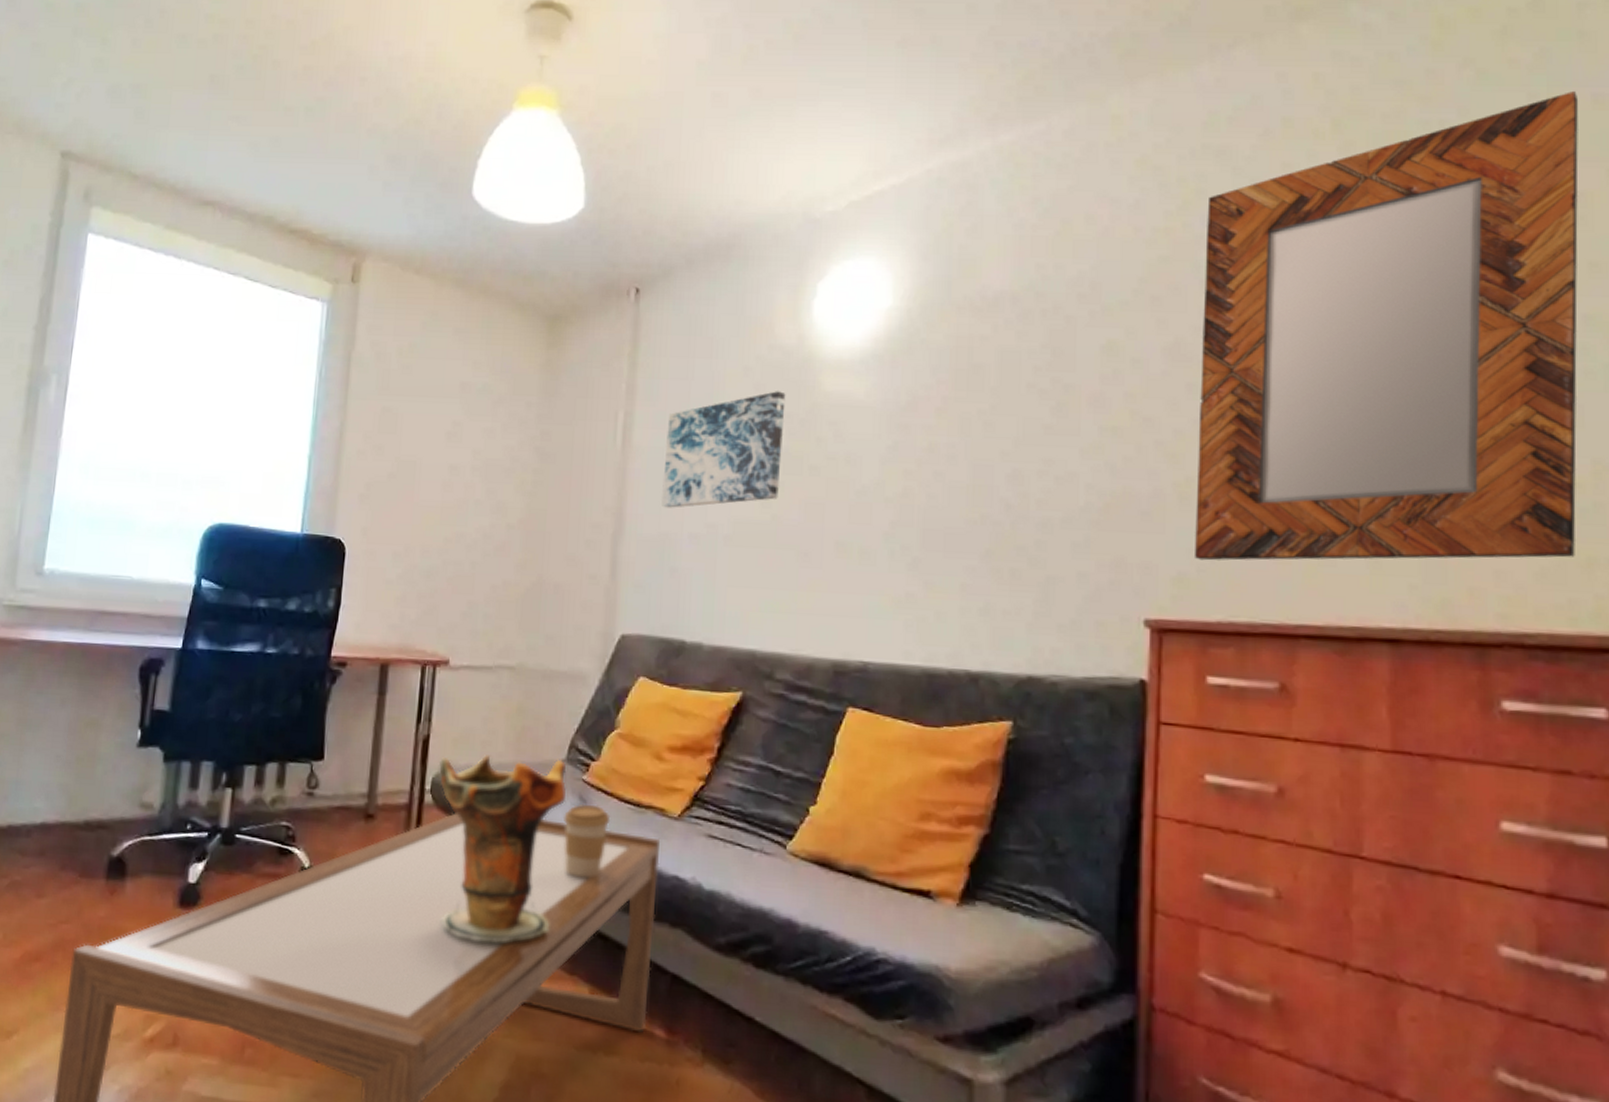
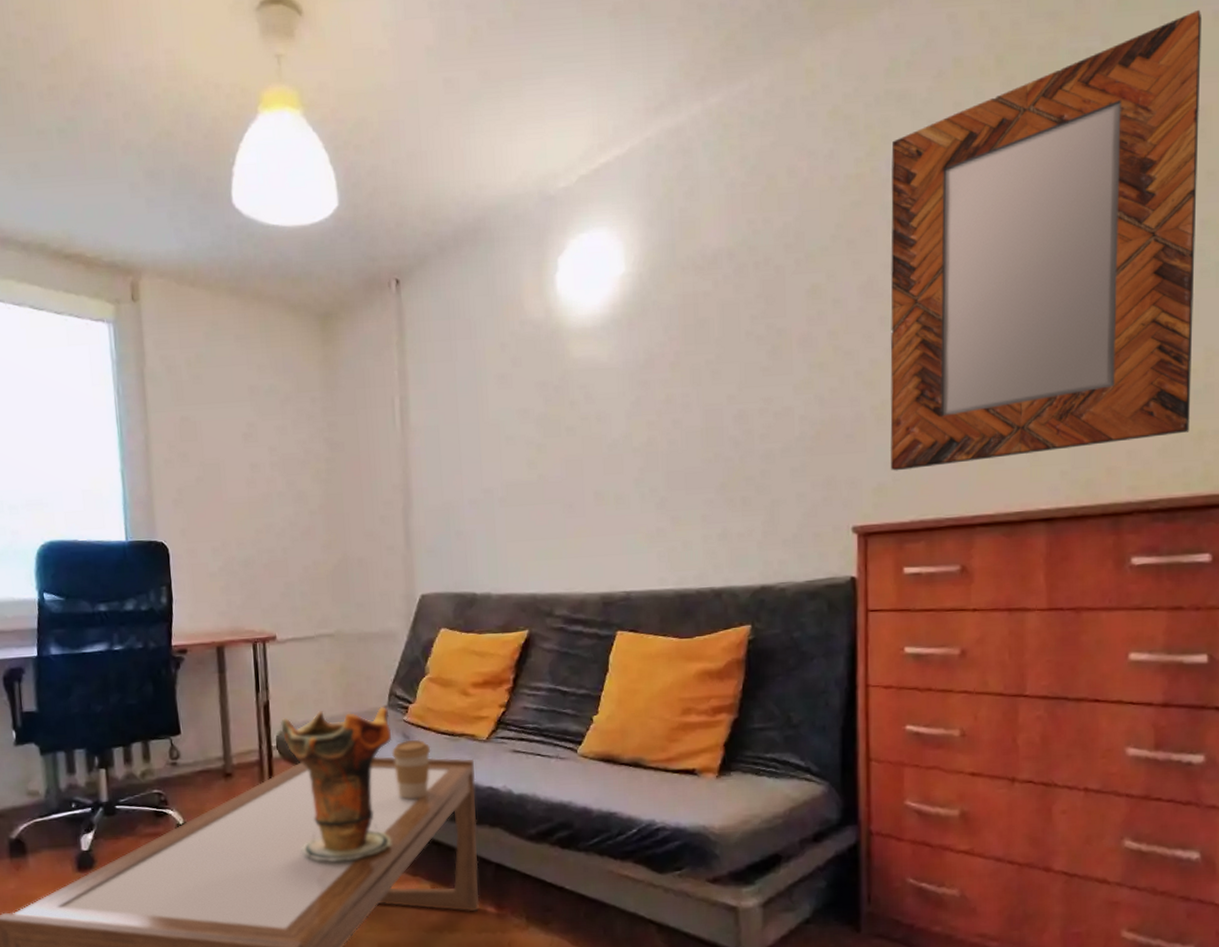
wall art: present [662,391,786,508] -> none [439,362,542,480]

